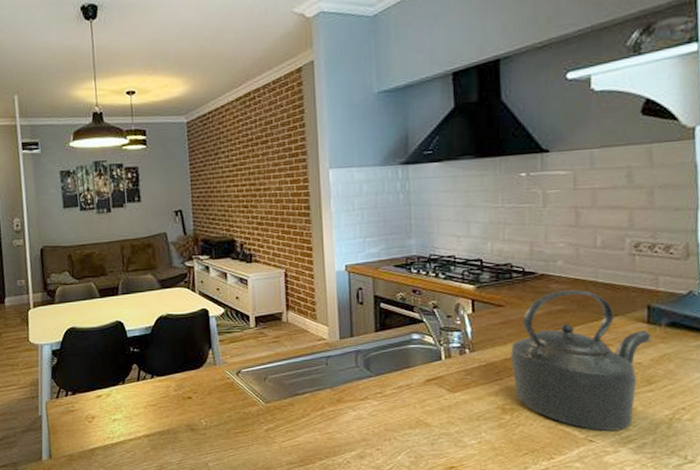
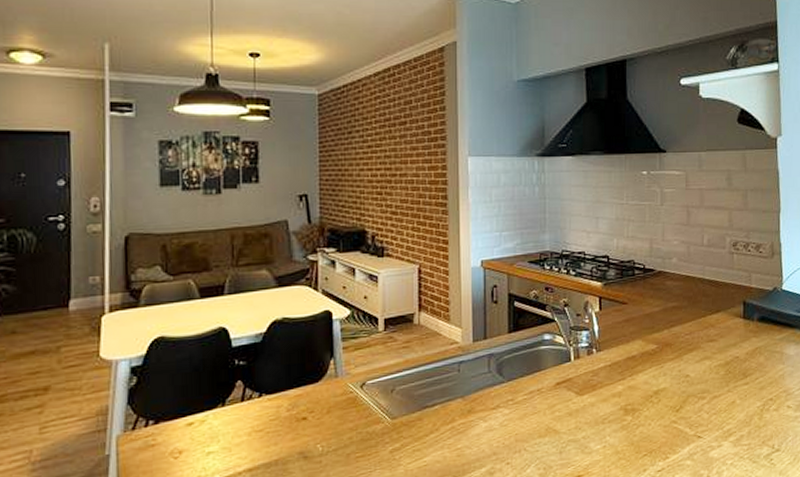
kettle: present [511,290,652,431] -> none [633,286,747,426]

